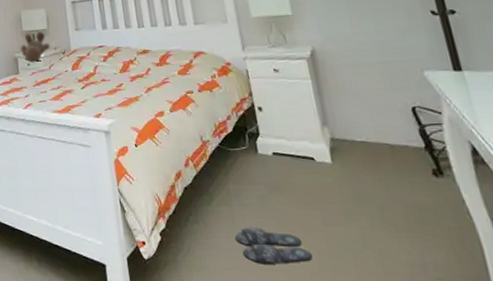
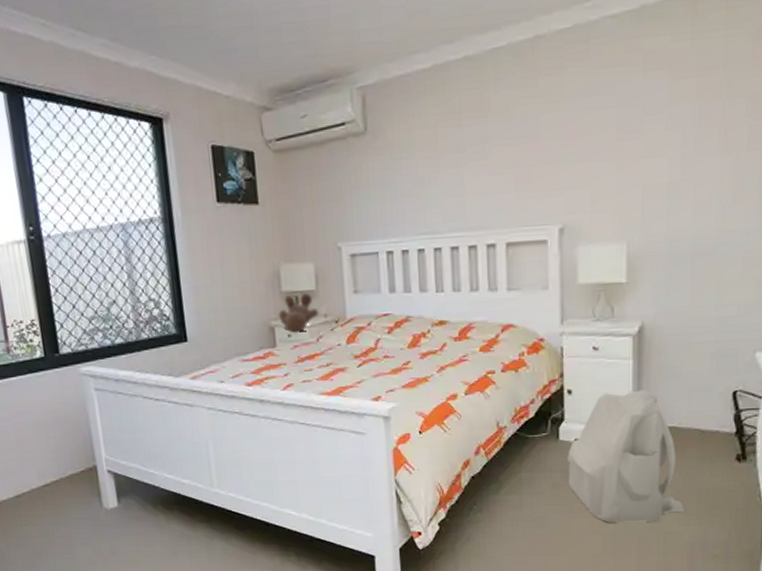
slippers: present [234,227,312,264] -> none [519,514,597,549]
backpack: none [268,107,395,240] -> present [567,390,685,523]

